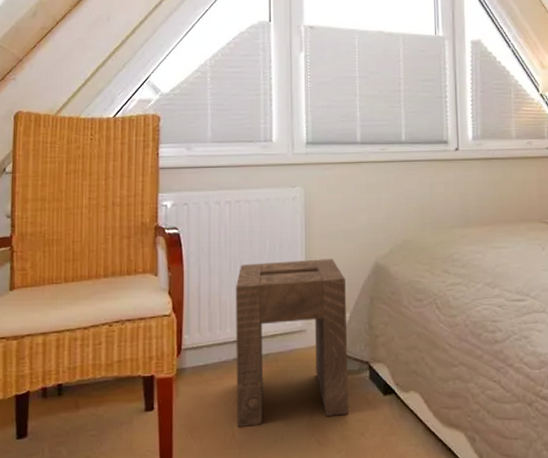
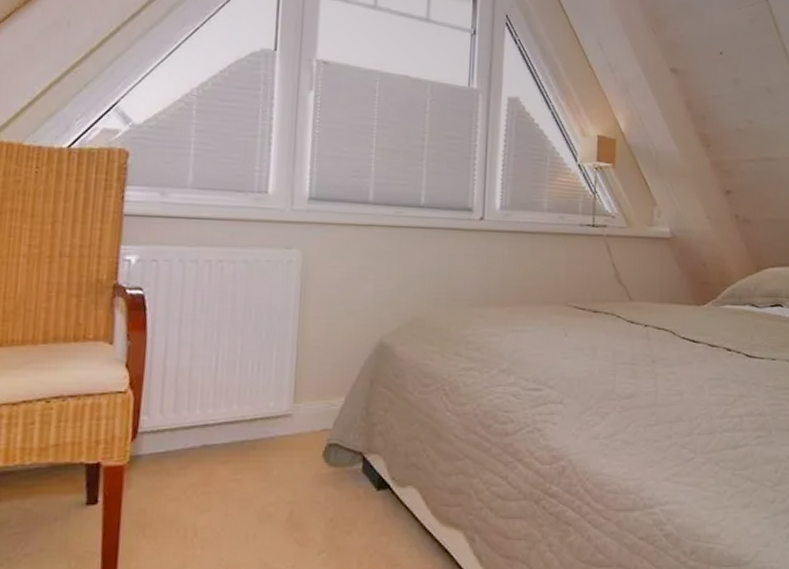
stool: present [235,259,349,428] -> none [201,333,343,526]

